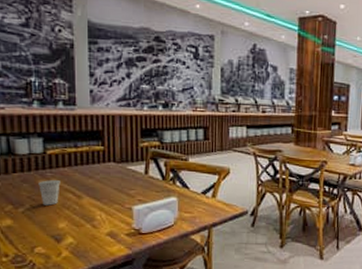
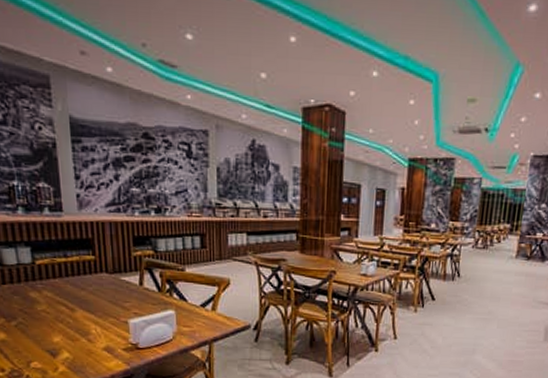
cup: present [38,180,60,206] -> none [29,292,52,319]

